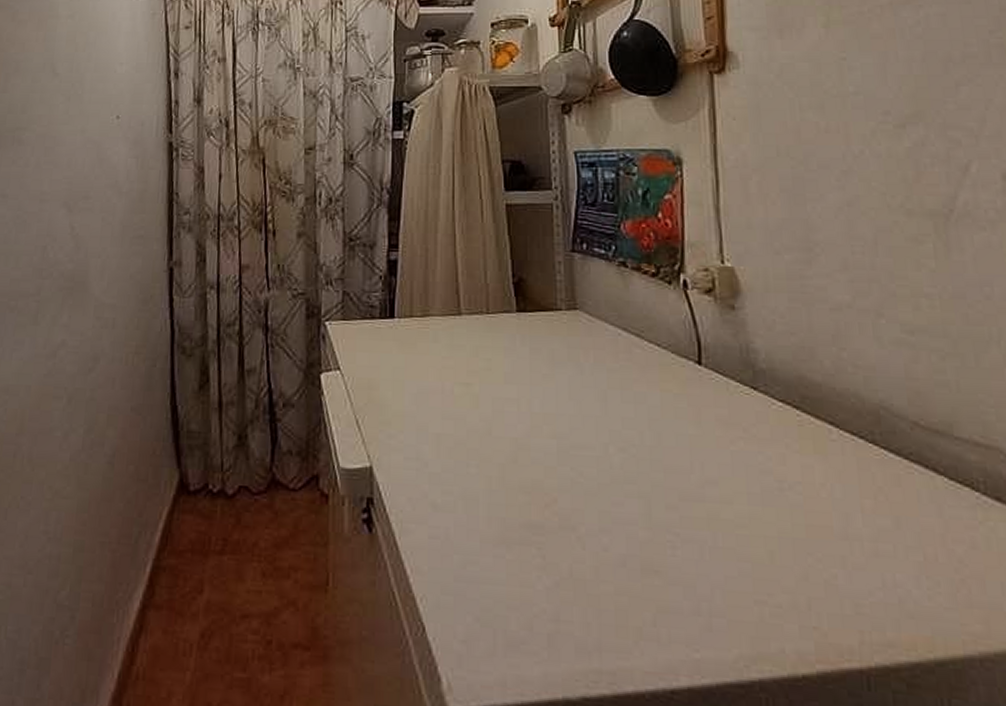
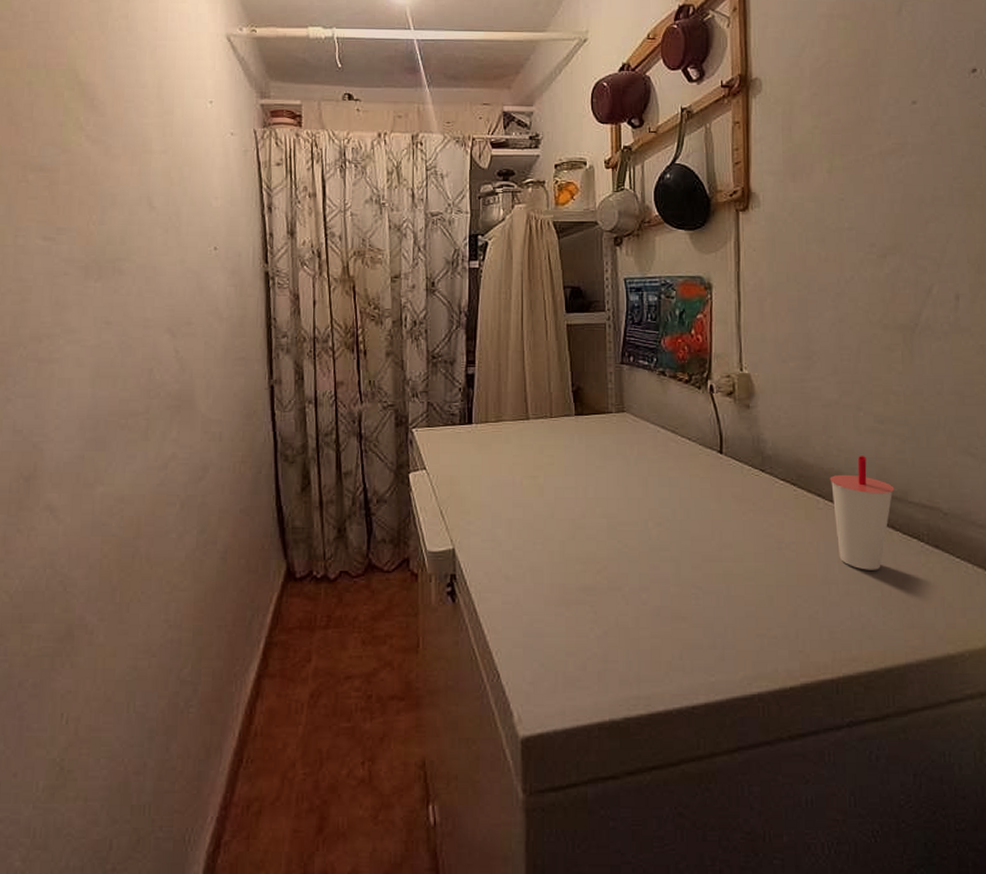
cup: none [844,374,934,526] -> present [829,456,895,570]

